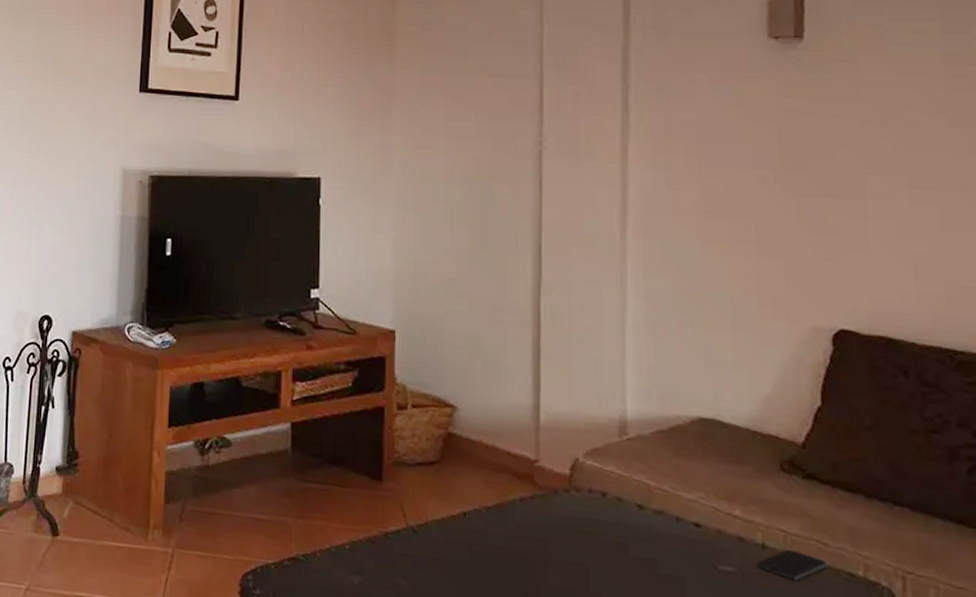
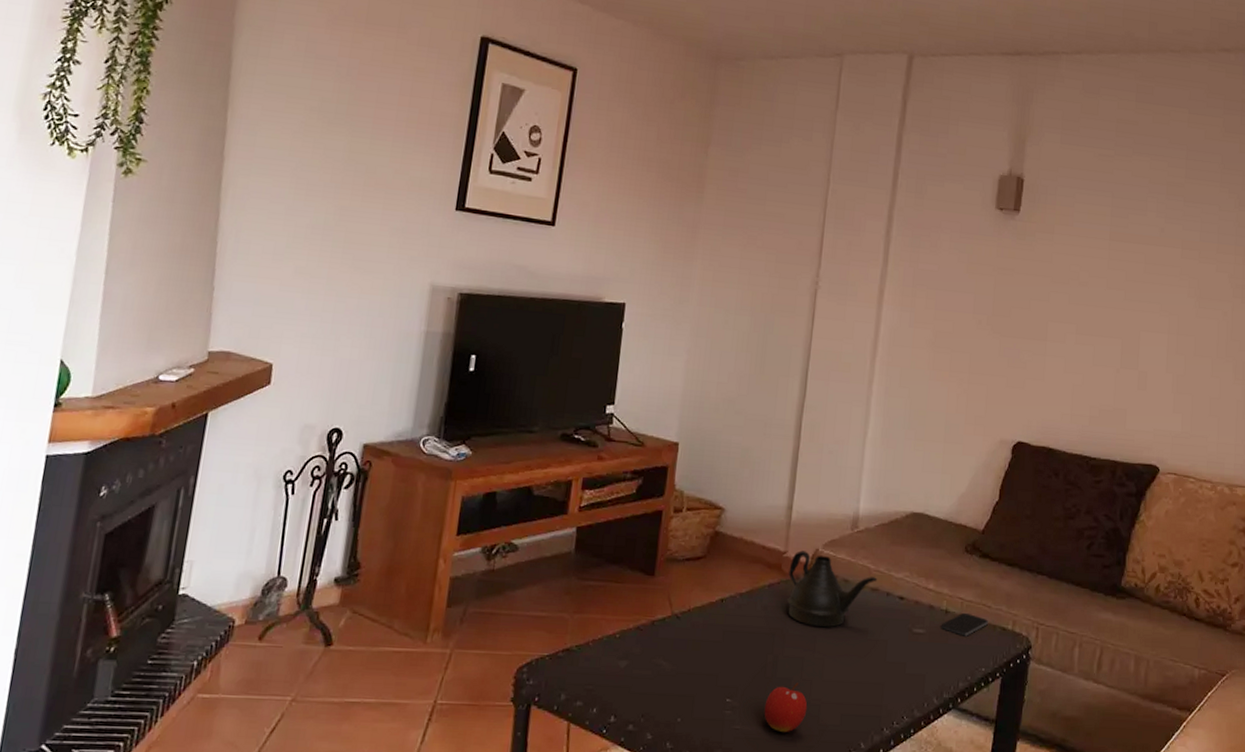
teapot: none [544,459,662,556] -> present [787,550,878,628]

